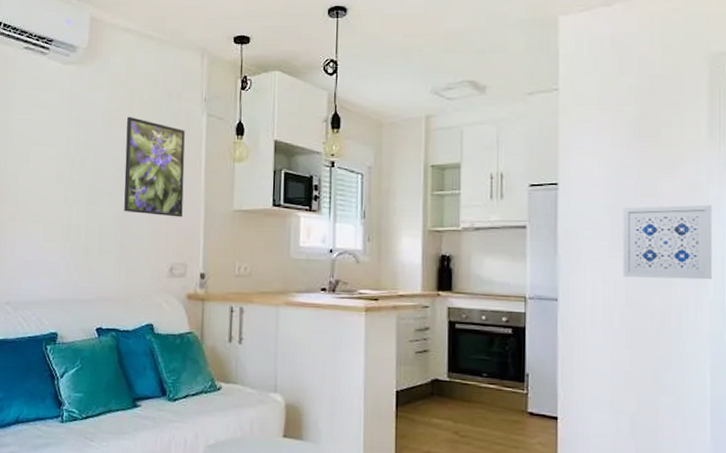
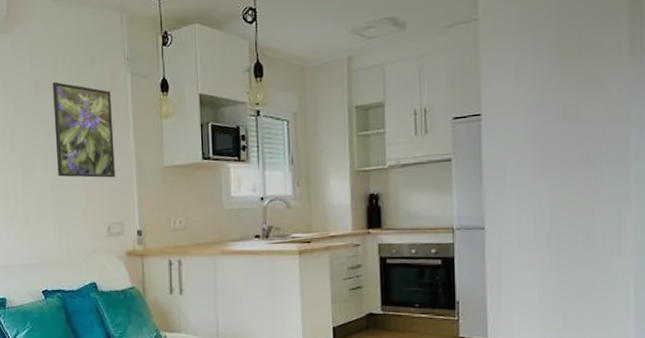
wall art: present [623,204,712,280] -> none [546,123,635,201]

